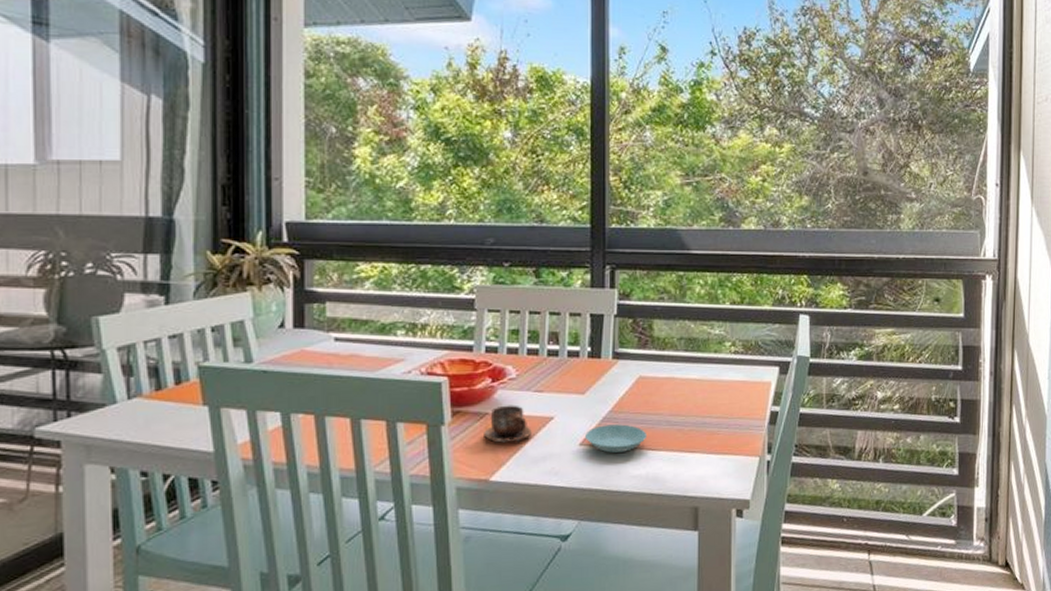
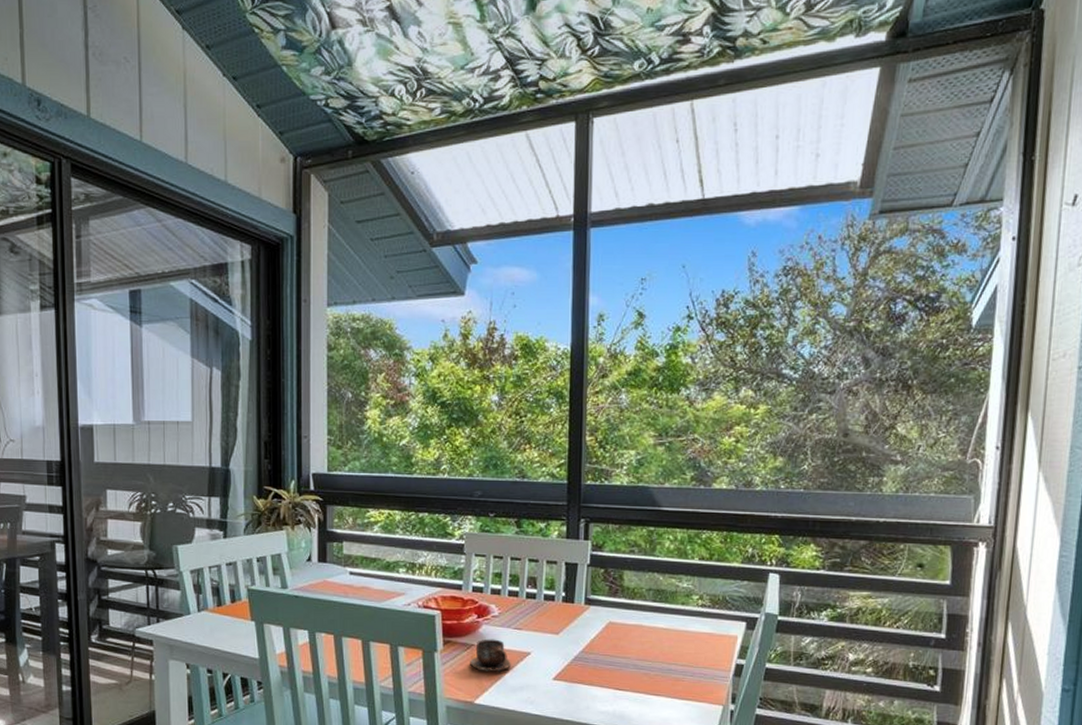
saucer: present [585,424,648,453] -> none [558,663,616,689]

